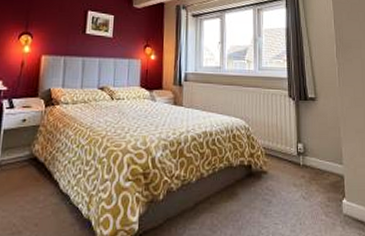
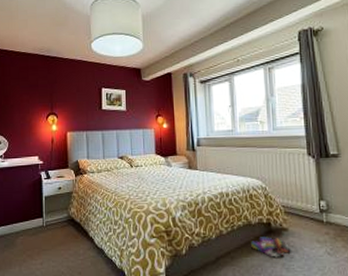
slippers: none [231,180,269,202] -> present [251,237,291,257]

